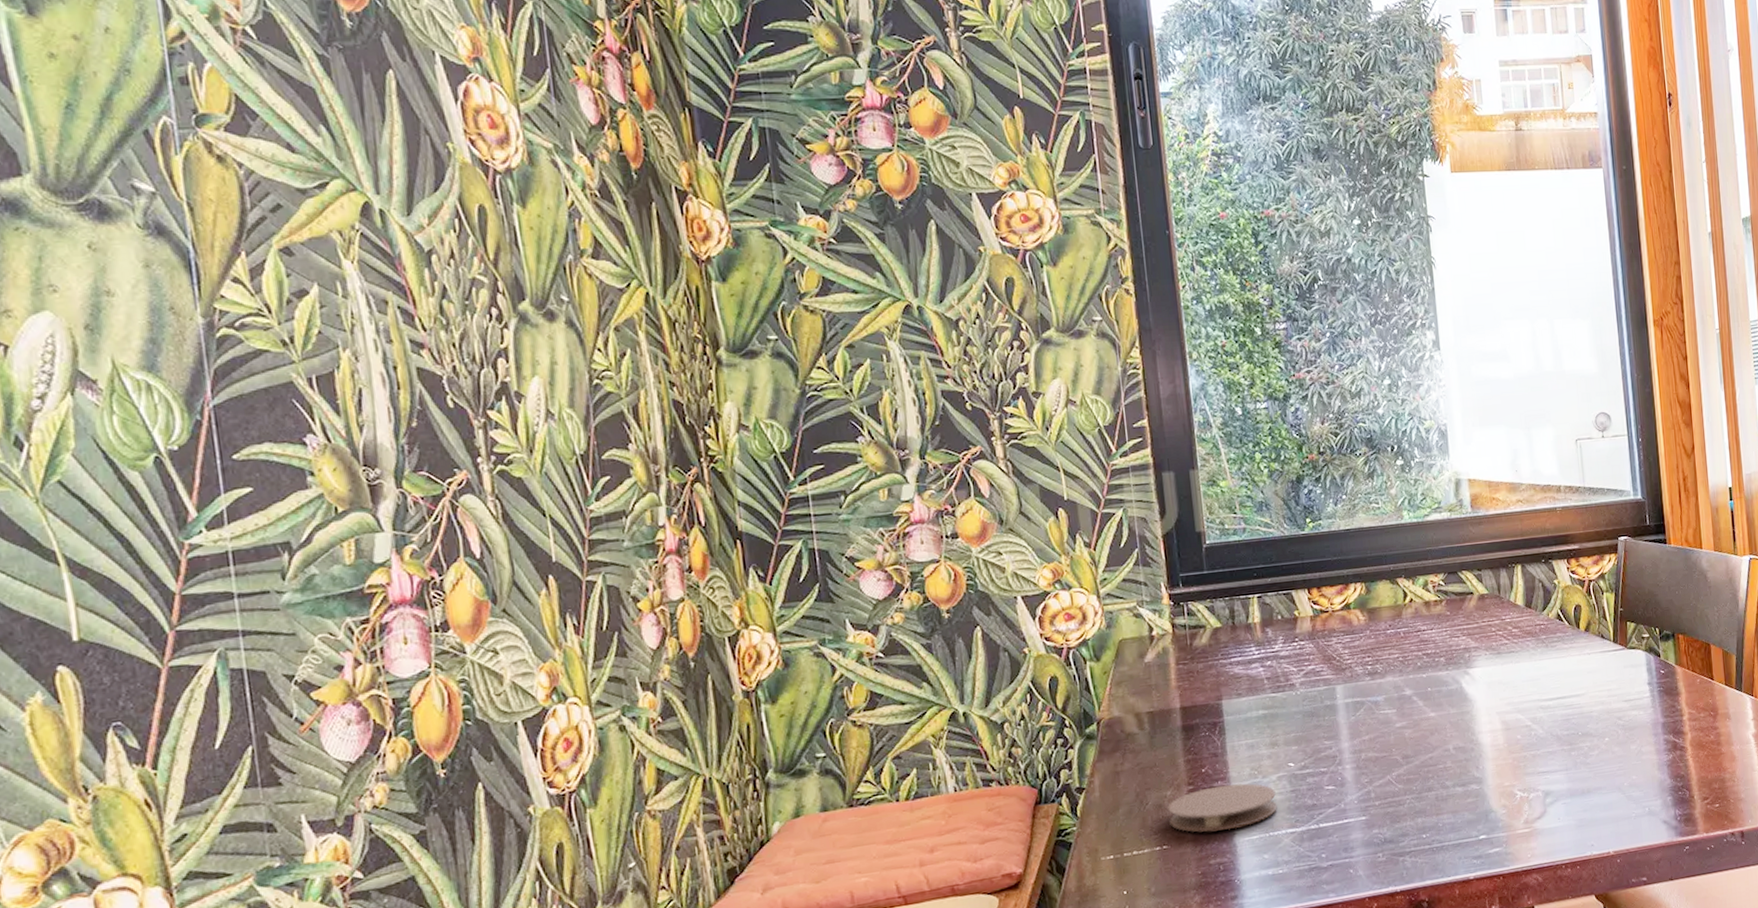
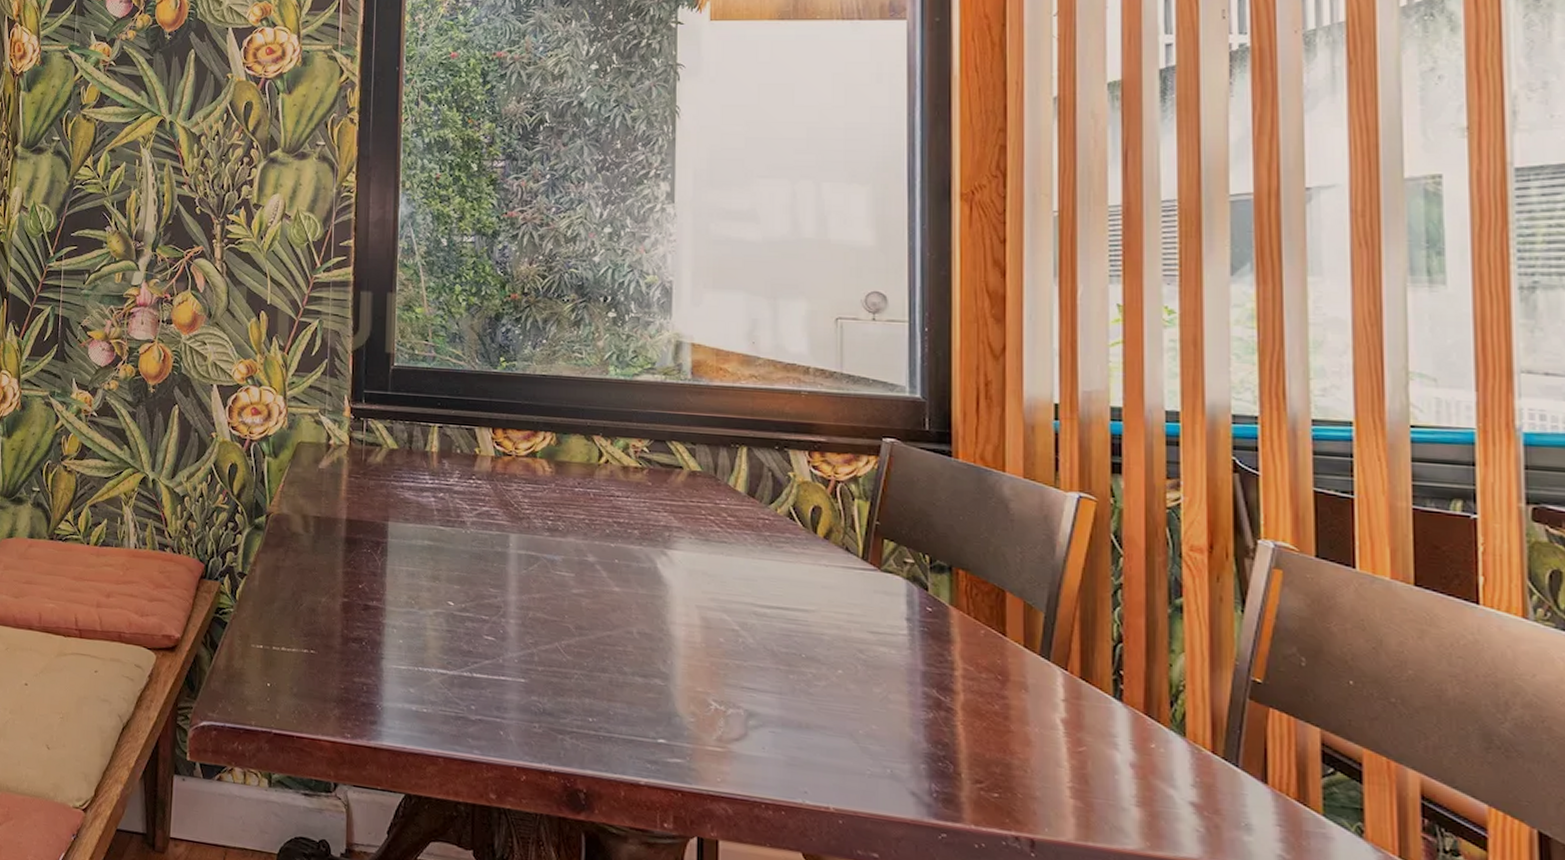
coaster: present [1168,782,1277,833] -> none [320,604,431,654]

